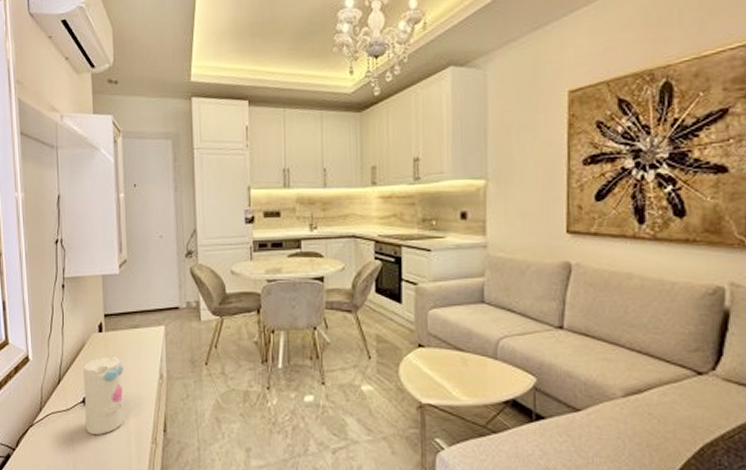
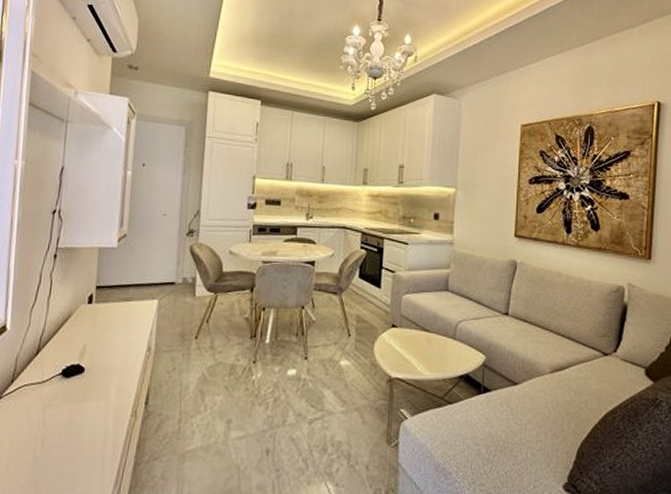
decorative vase: present [83,355,123,435] -> none [61,327,110,408]

